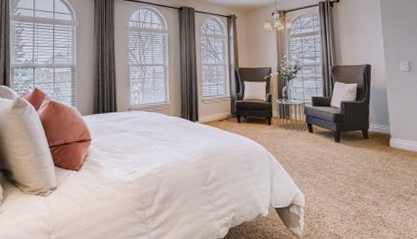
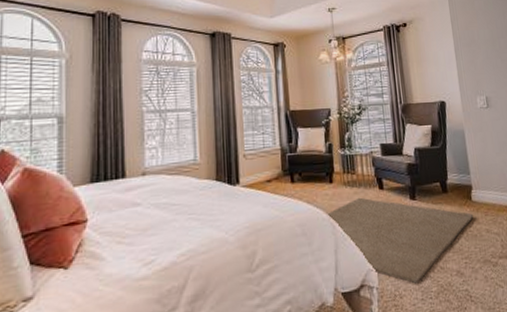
rug: none [266,137,391,208] -> present [328,197,474,284]

